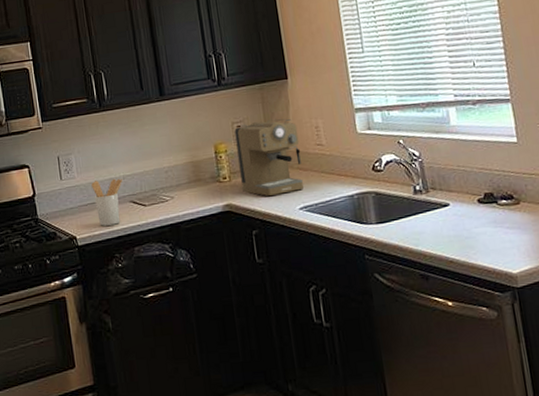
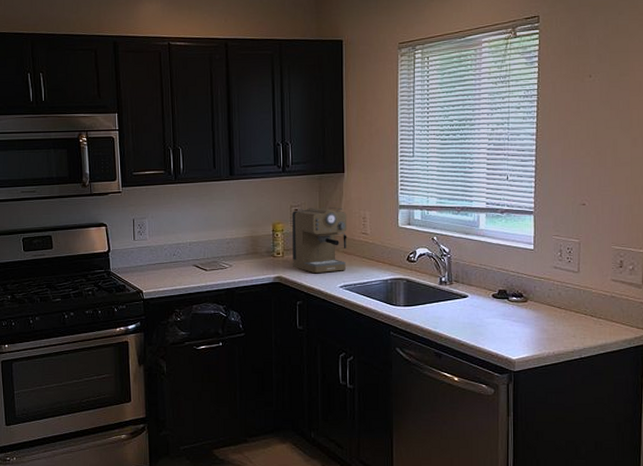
utensil holder: present [91,178,122,226] -> none [161,244,188,284]

